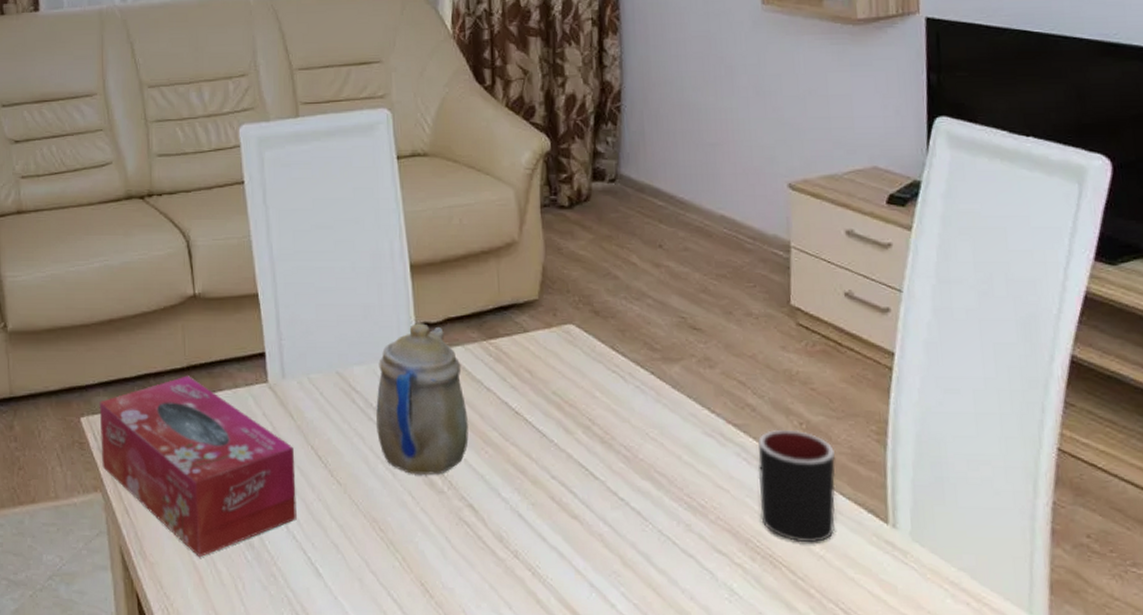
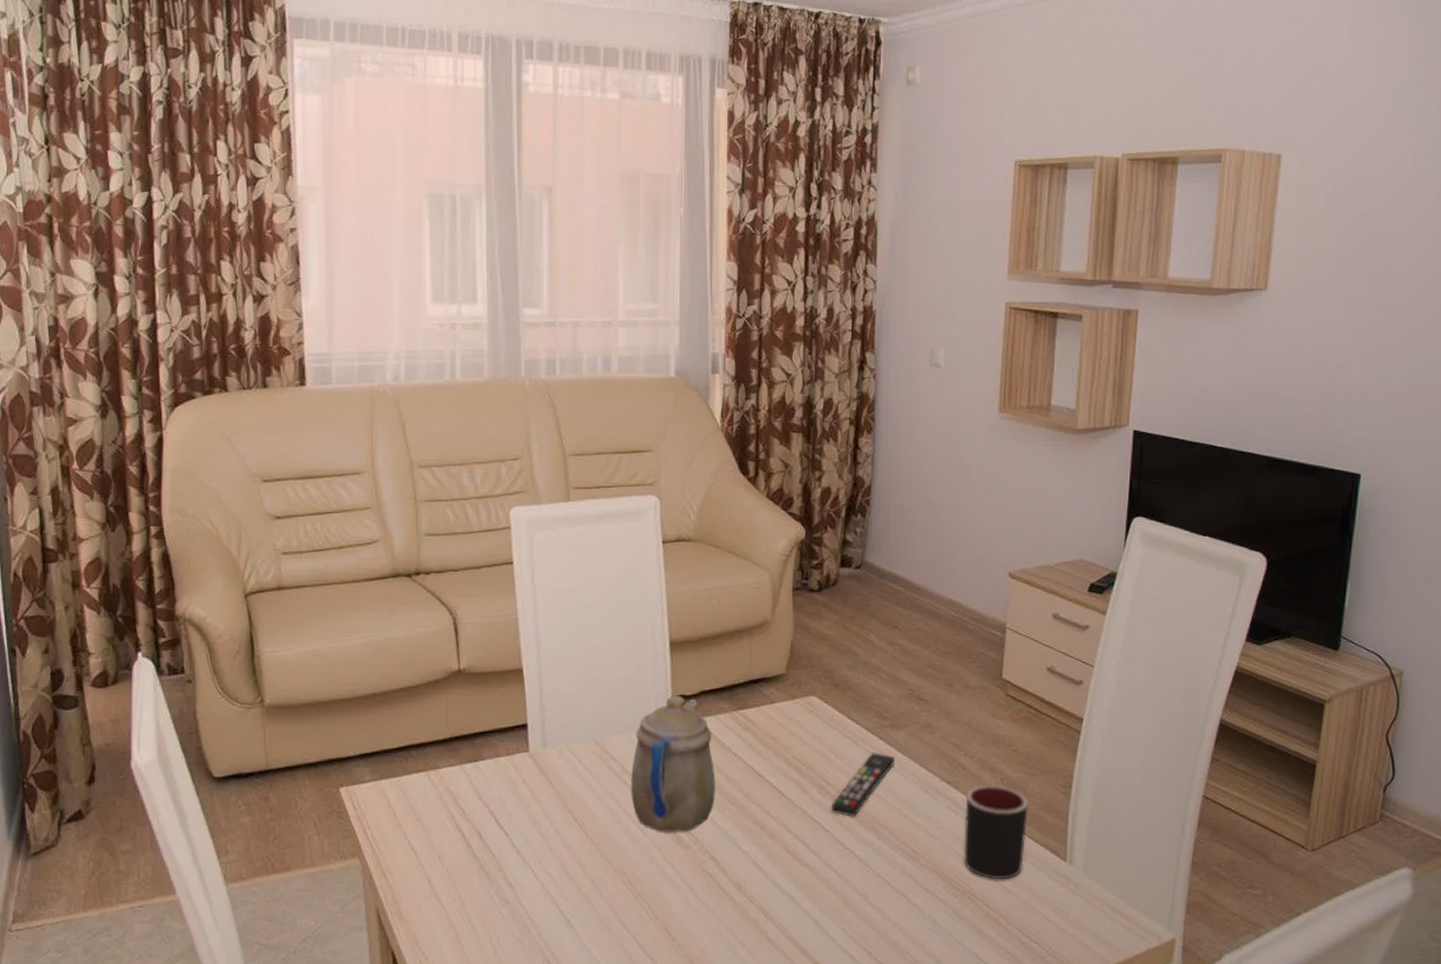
tissue box: present [99,375,297,558] -> none [359,746,552,915]
remote control: none [599,389,671,463] -> present [830,753,895,817]

